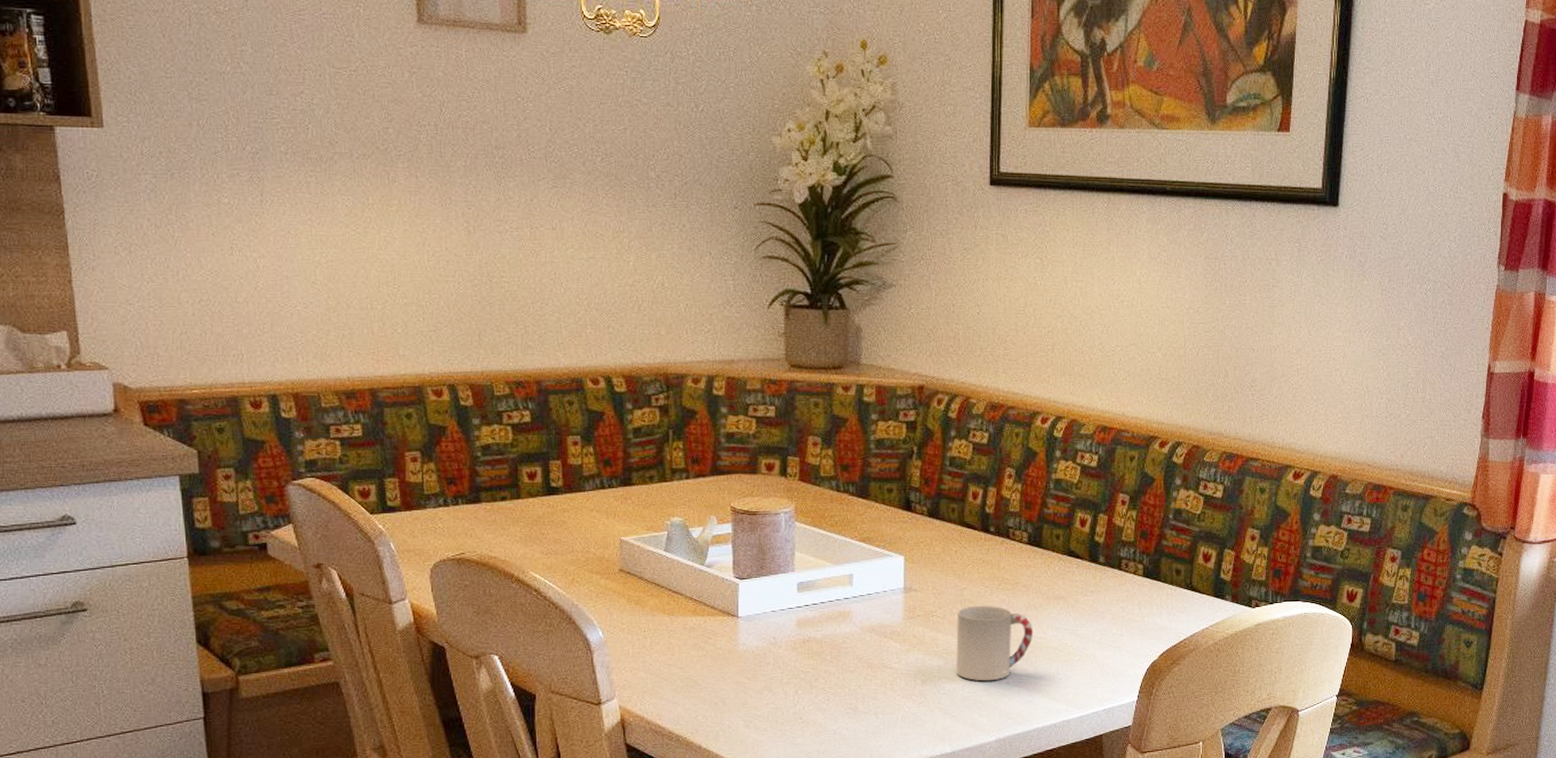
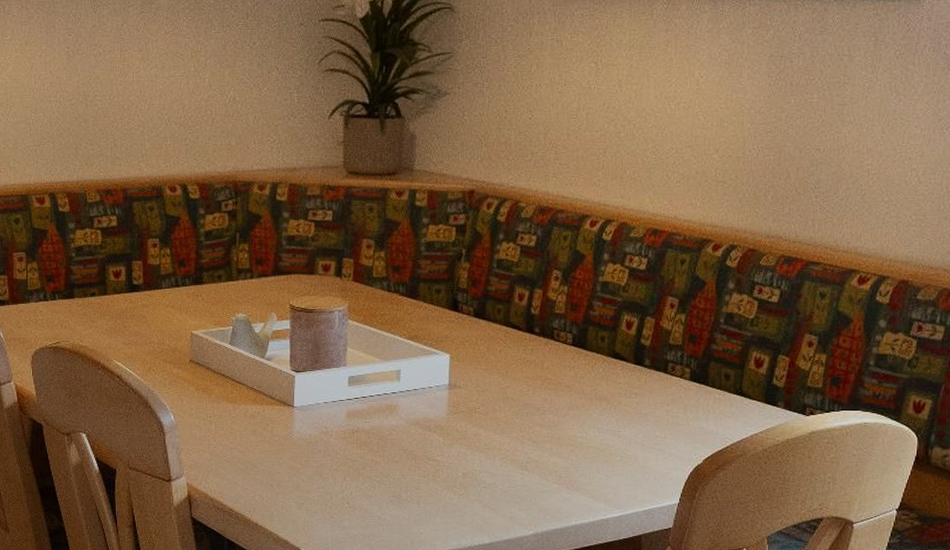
cup: present [956,605,1034,681] -> none [497,403,575,477]

